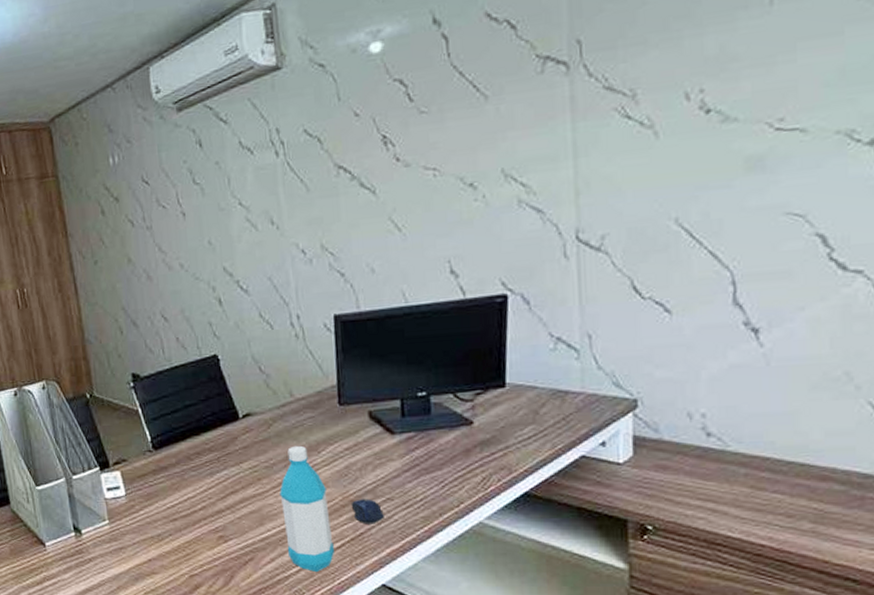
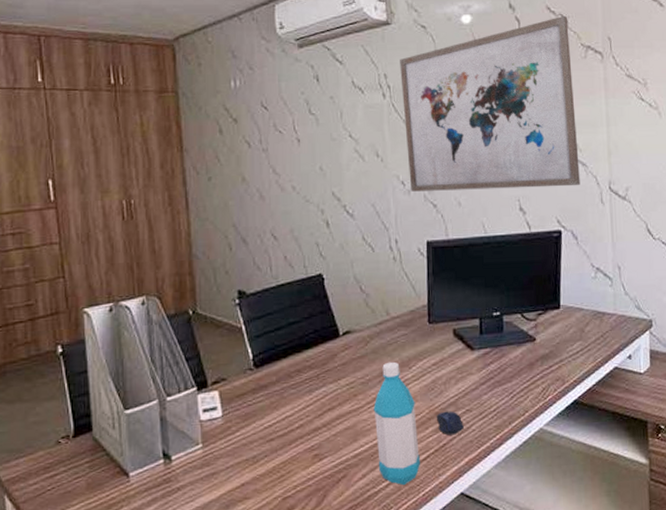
wall art: none [294,20,534,261] -> present [400,15,580,192]

